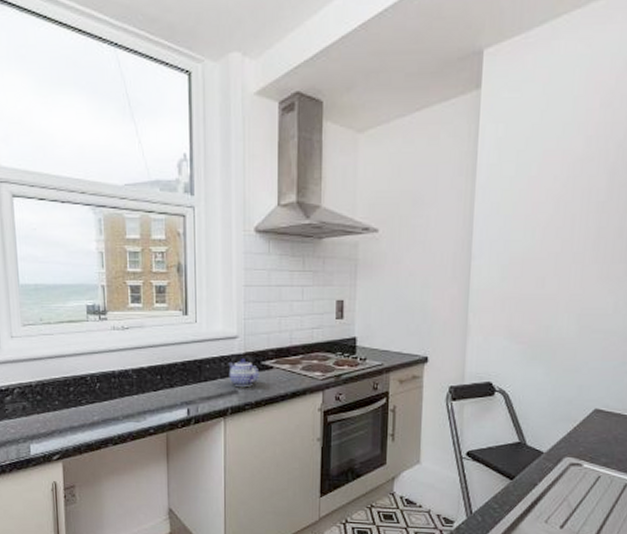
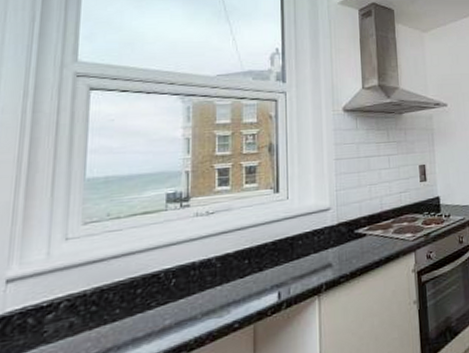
teapot: present [228,358,260,388] -> none [322,229,354,260]

